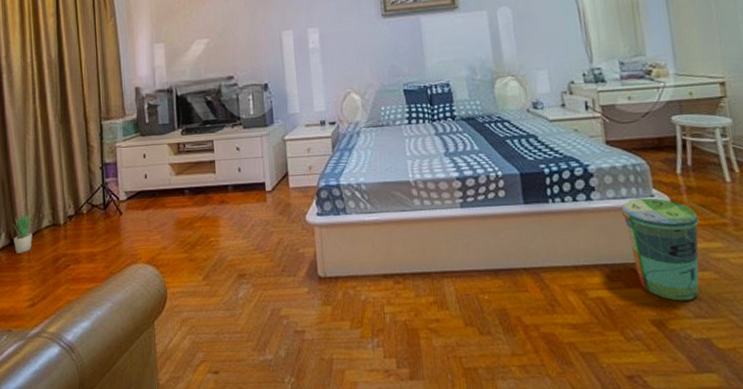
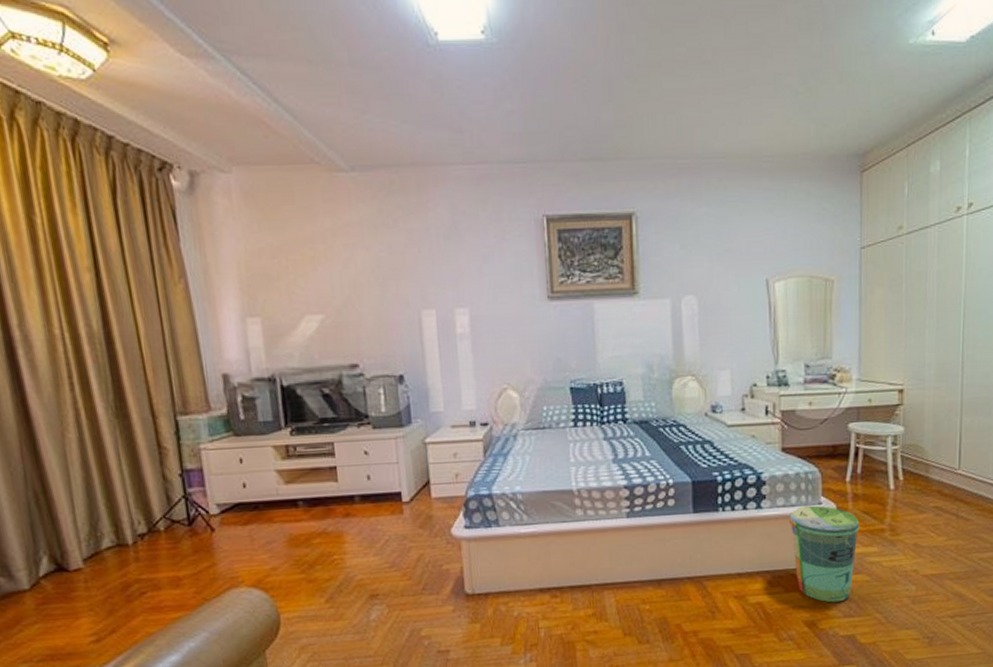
potted plant: present [12,211,32,253] -> none [57,530,89,581]

